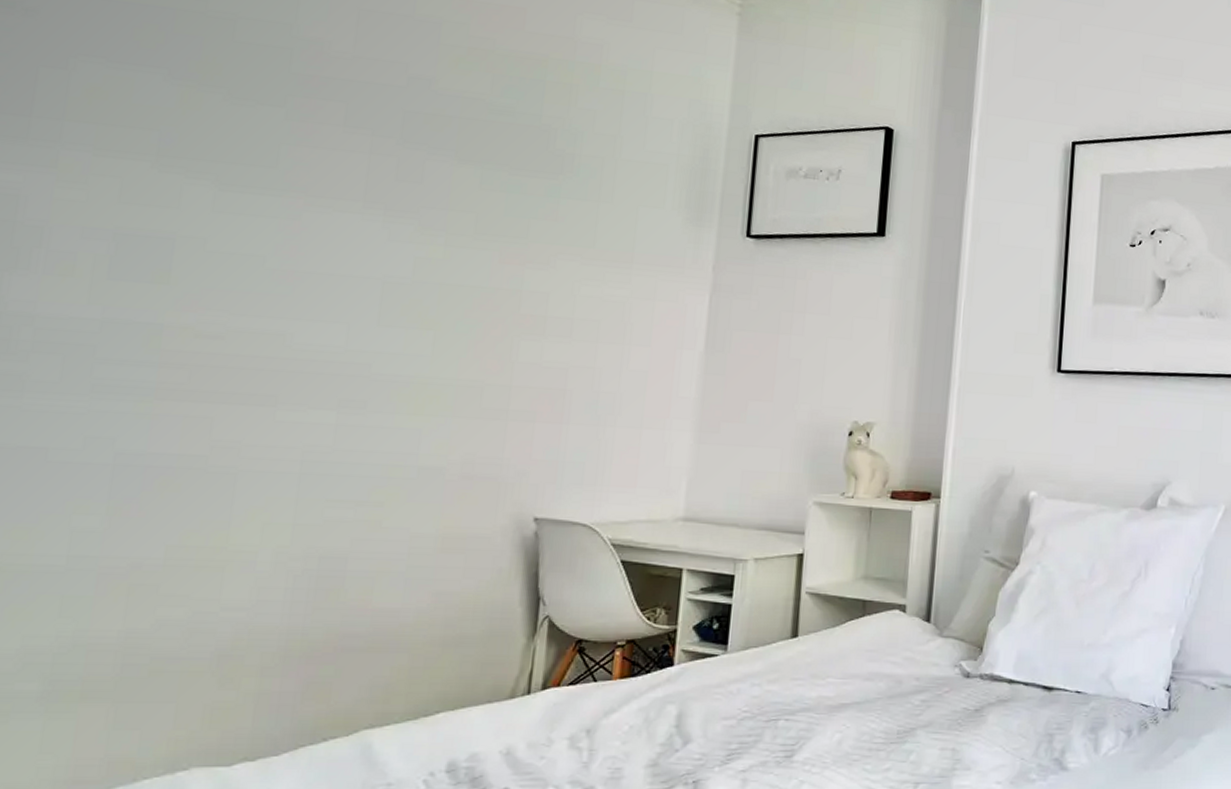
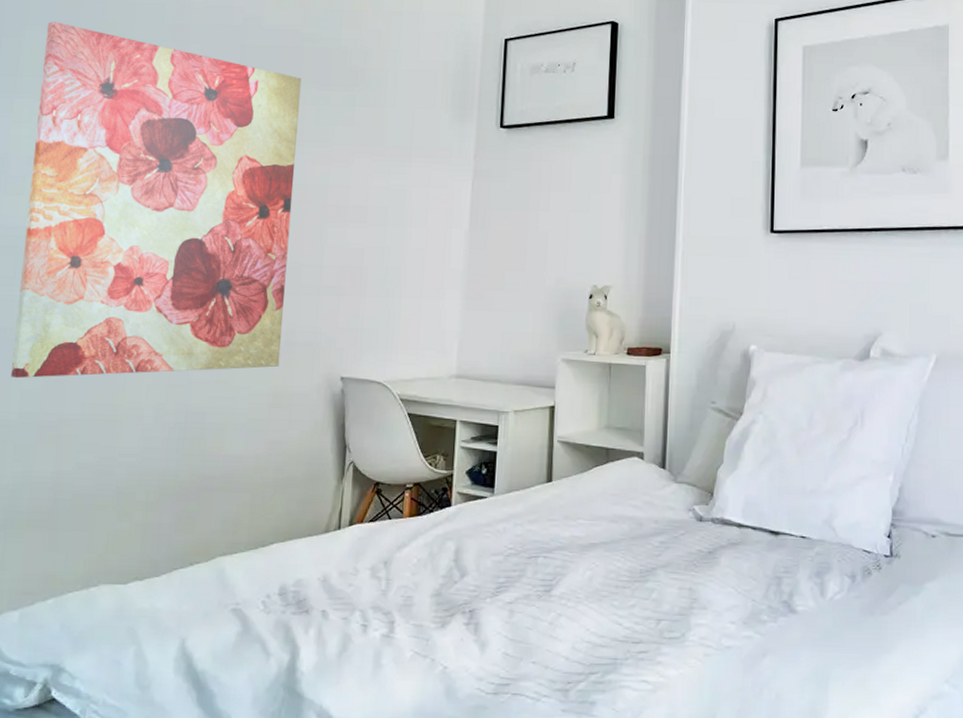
wall art: none [54,54,488,512] -> present [11,22,302,378]

